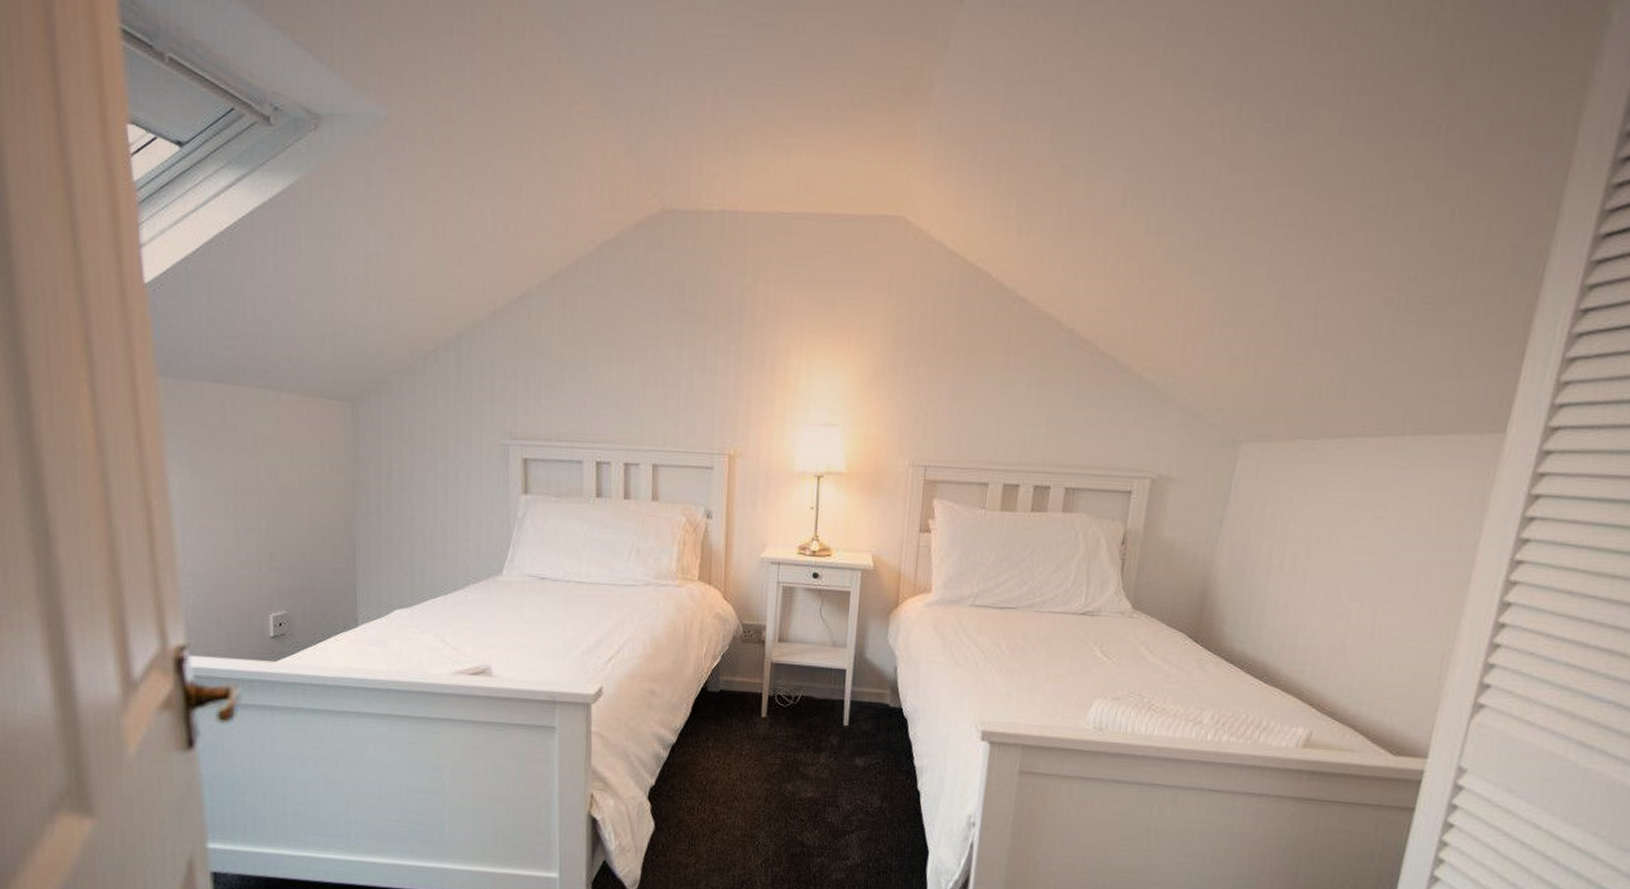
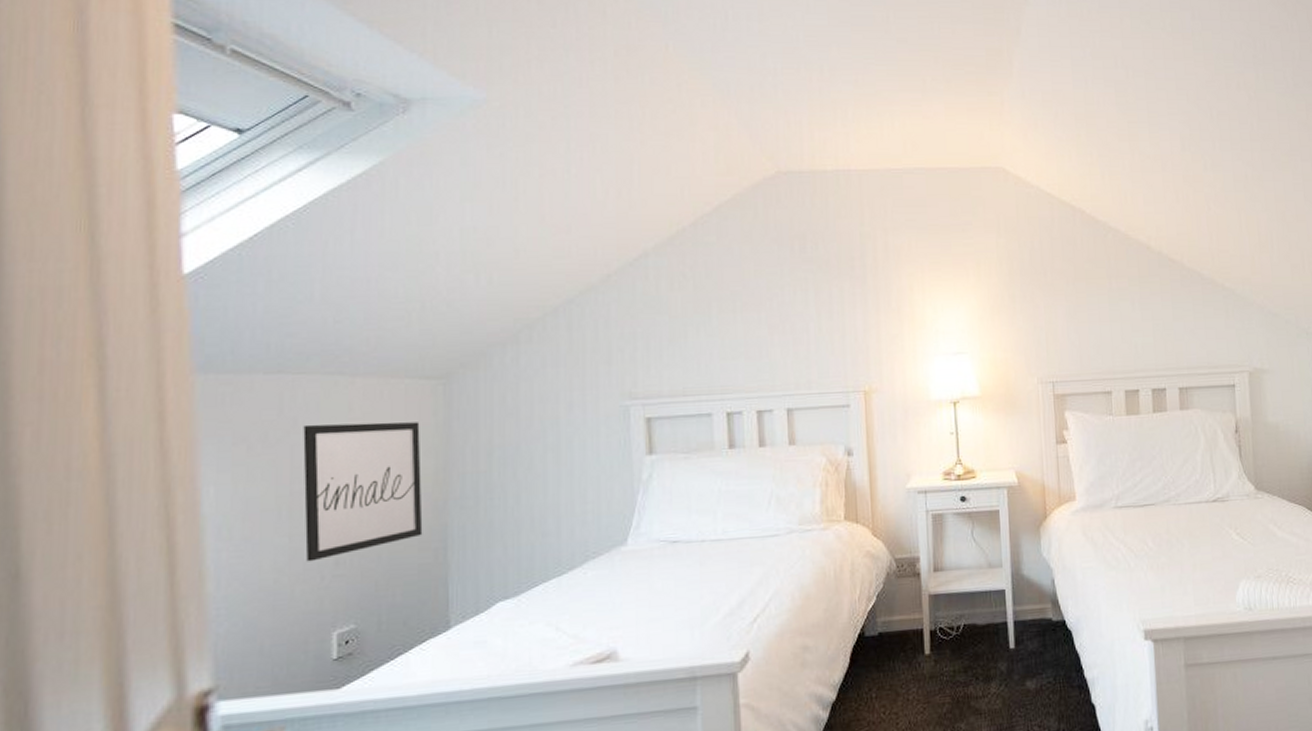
wall art: none [242,432,336,553] -> present [303,422,423,562]

